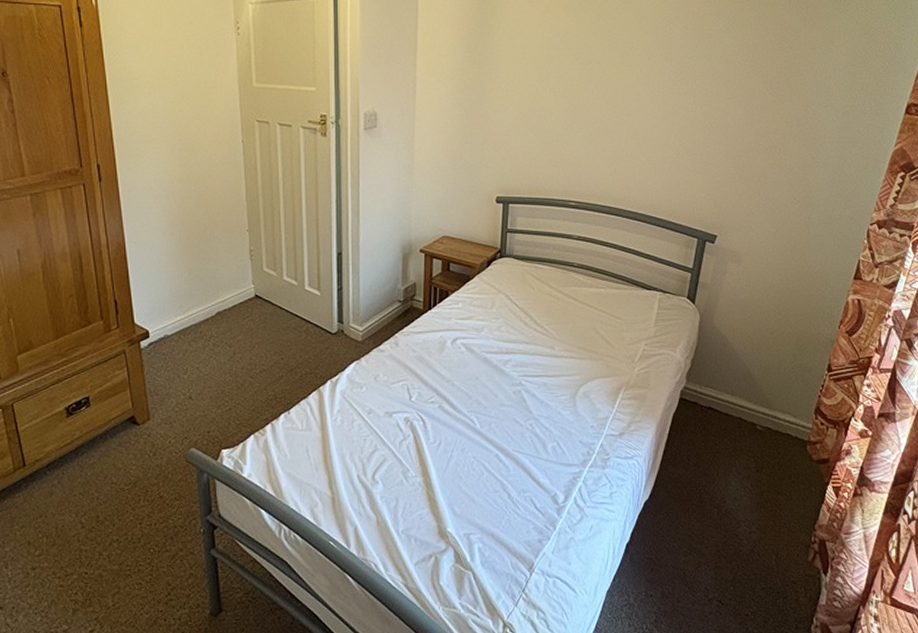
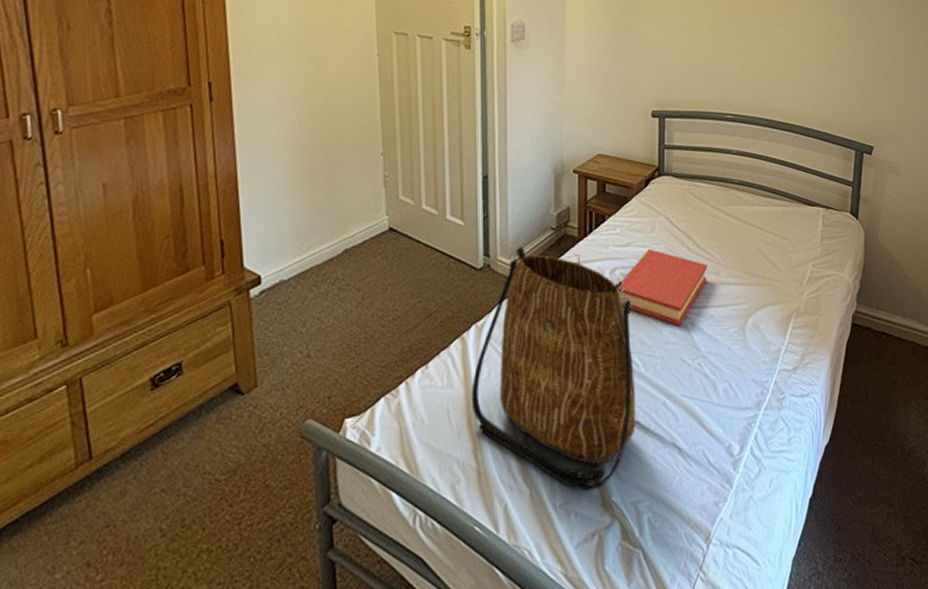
tote bag: none [327,316,471,522] -> present [471,246,636,492]
hardback book: none [458,322,543,391] -> present [617,248,708,326]

